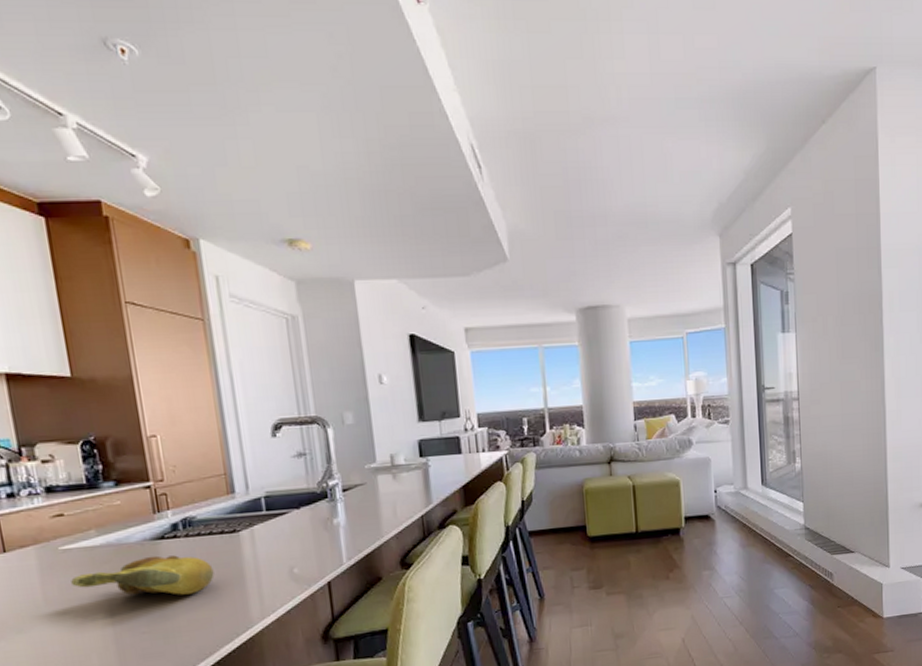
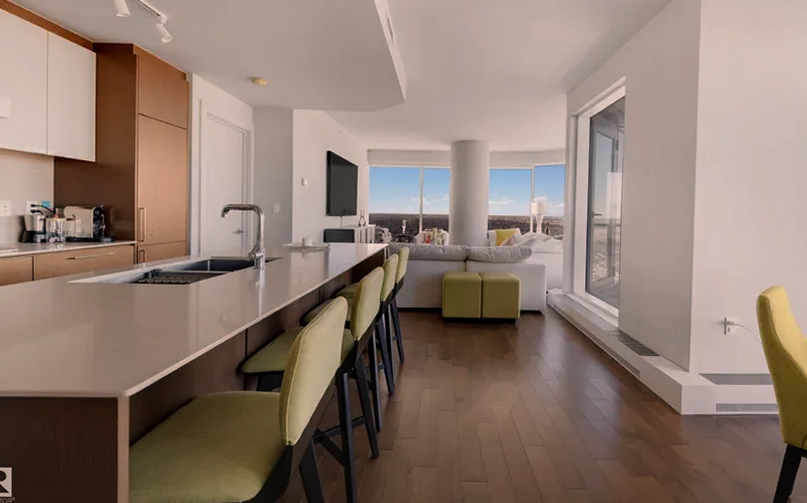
banana bunch: present [71,555,215,595] -> none [72,295,168,326]

